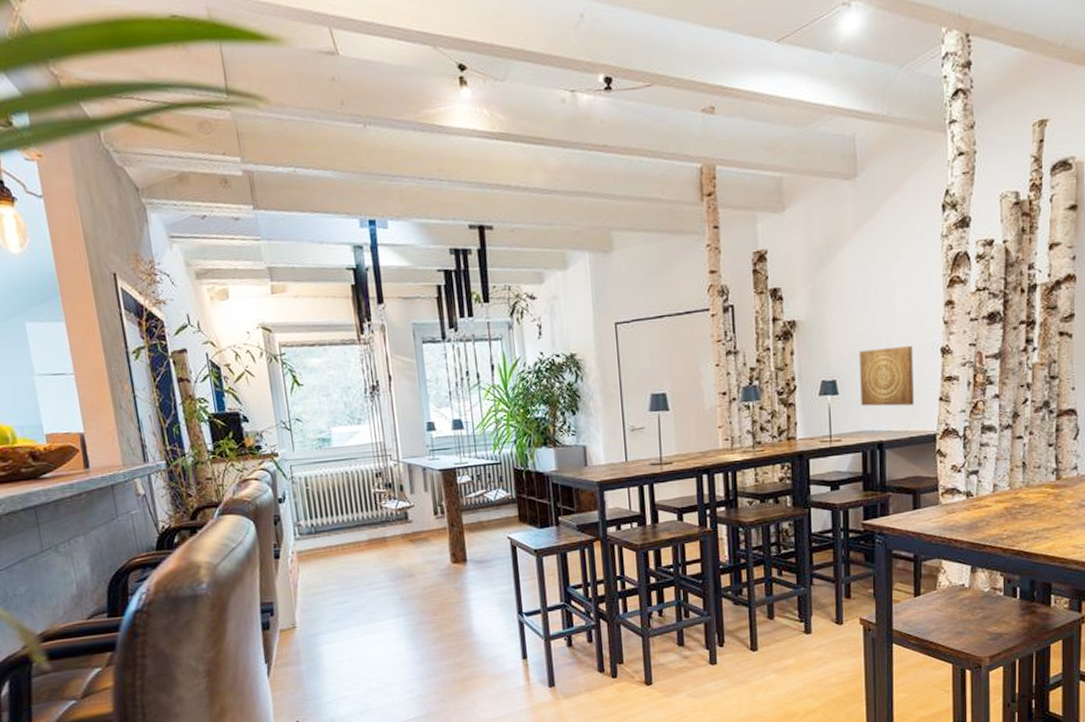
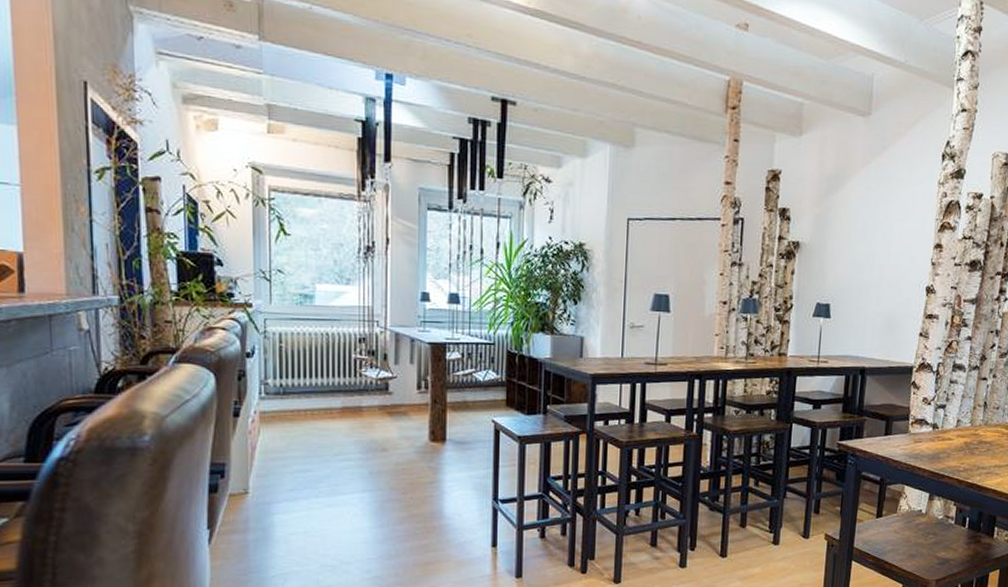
wall art: present [859,346,914,407] -> none [850,279,902,337]

